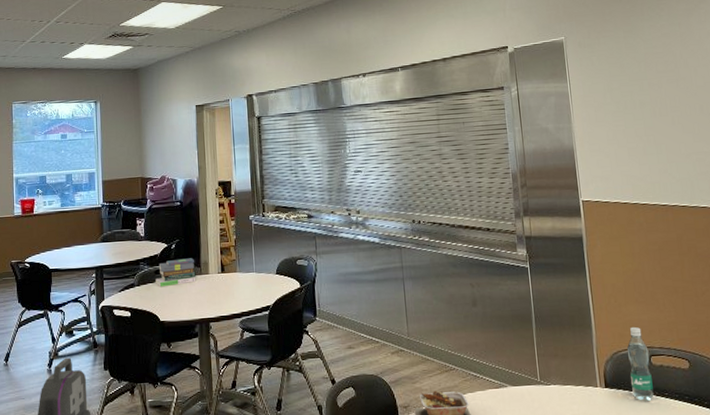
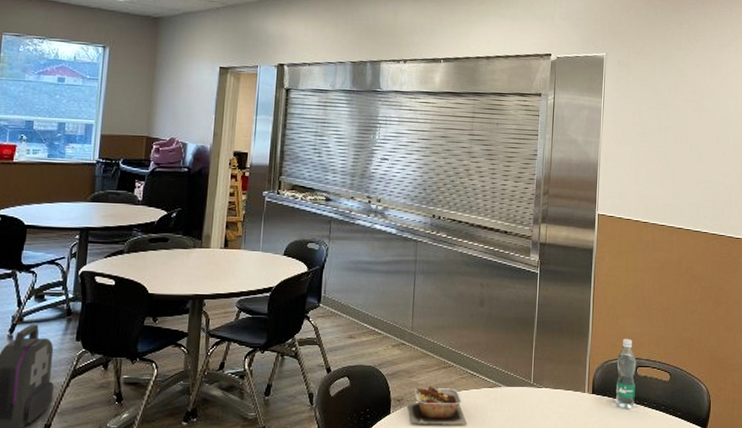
books: present [156,258,196,287] -> none [148,229,196,257]

